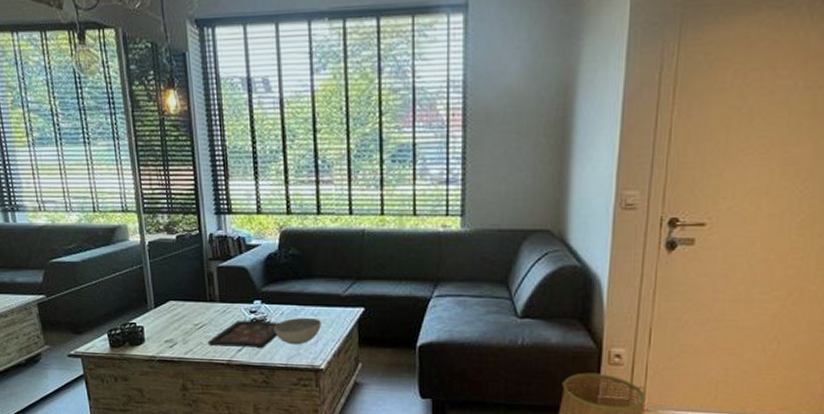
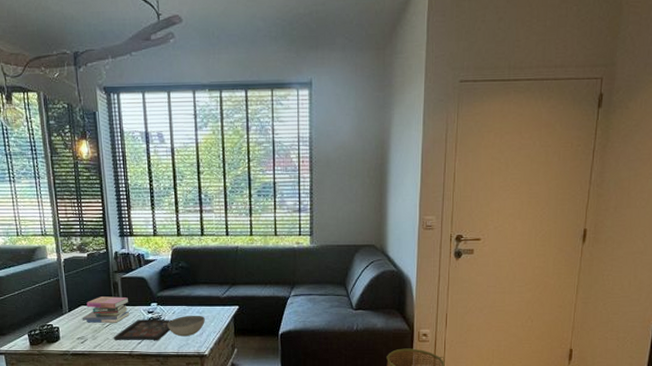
books: none [170,290,228,324] -> present [82,296,130,323]

